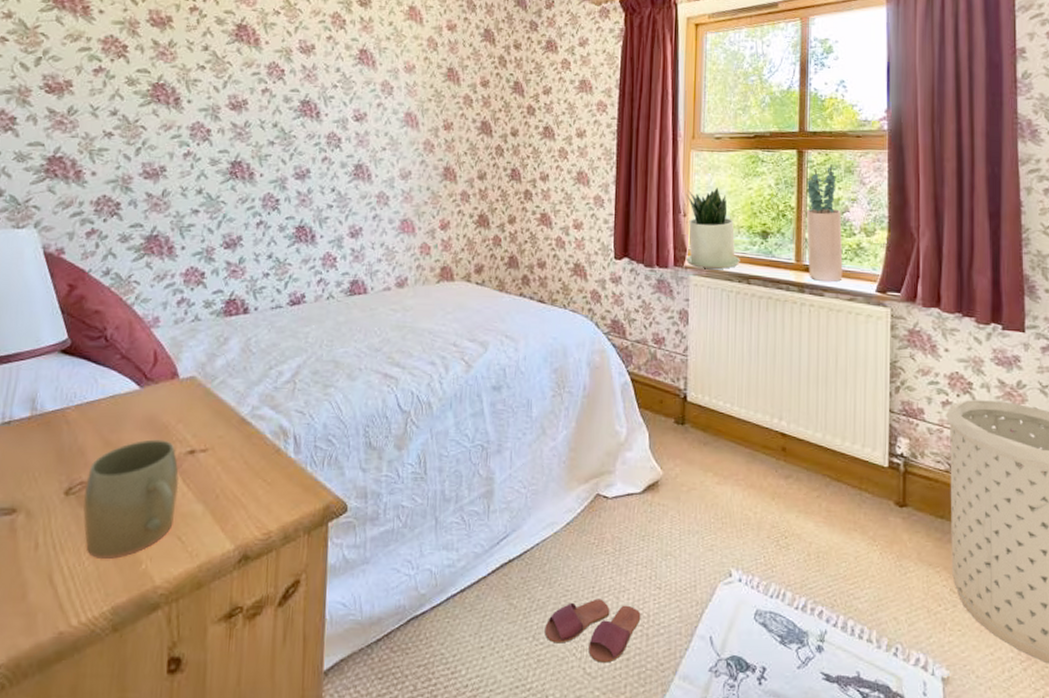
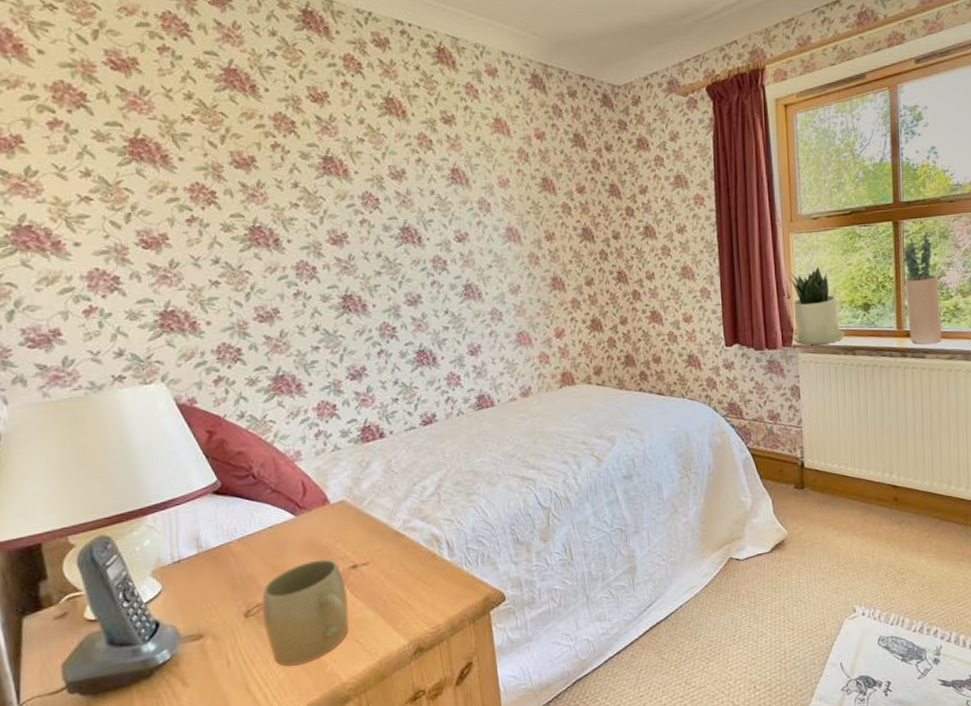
slippers: present [544,599,641,663] -> none [695,644,779,696]

